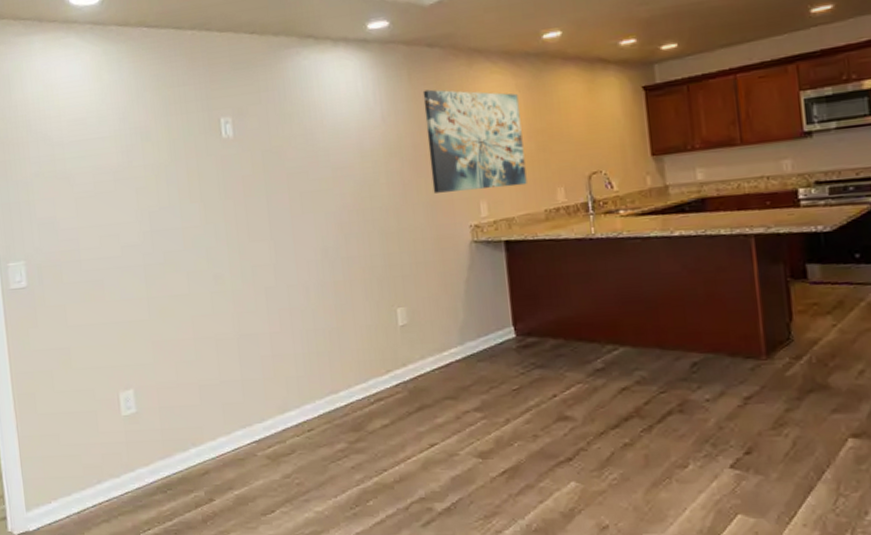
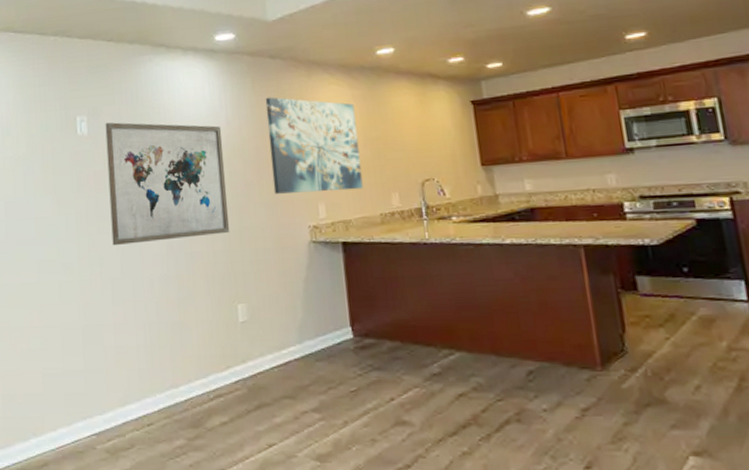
wall art: none [251,122,388,254] -> present [105,122,230,246]

